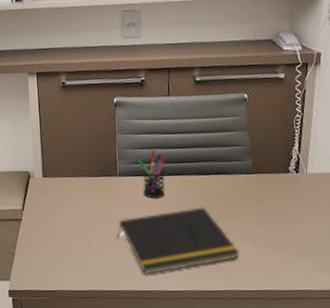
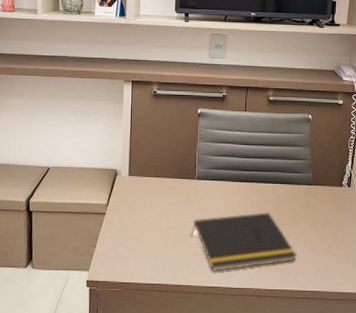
pen holder: present [137,149,166,199] -> none [214,157,240,202]

